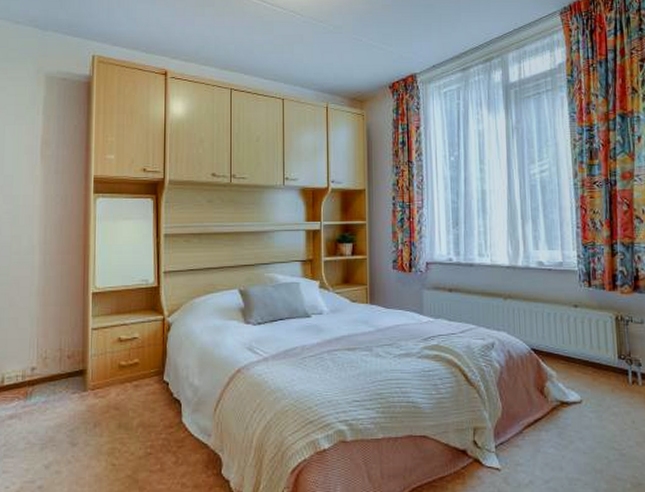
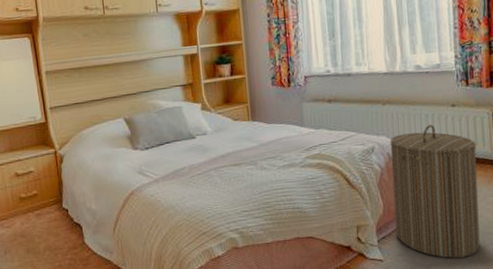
laundry hamper: none [510,323,604,473] -> present [390,124,480,258]

